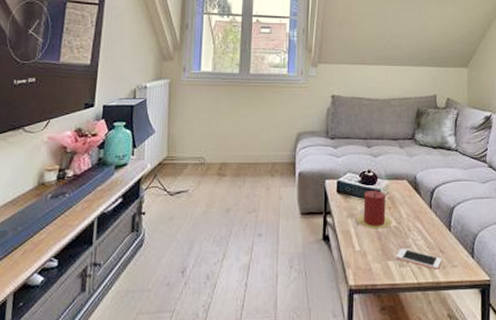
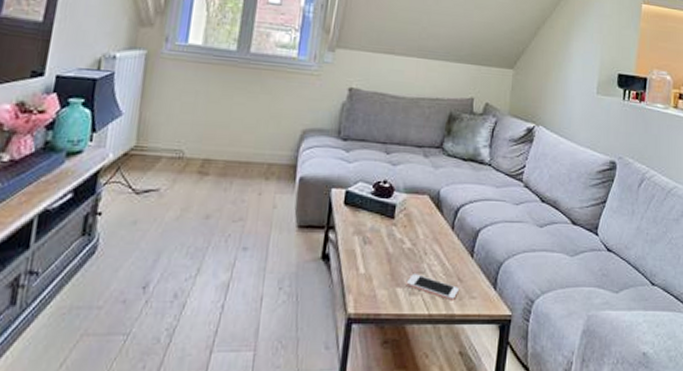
candle: present [356,190,392,229] -> none [364,205,406,250]

